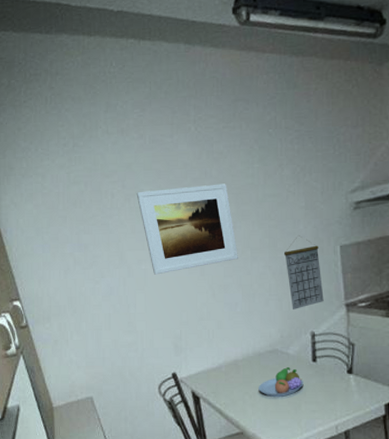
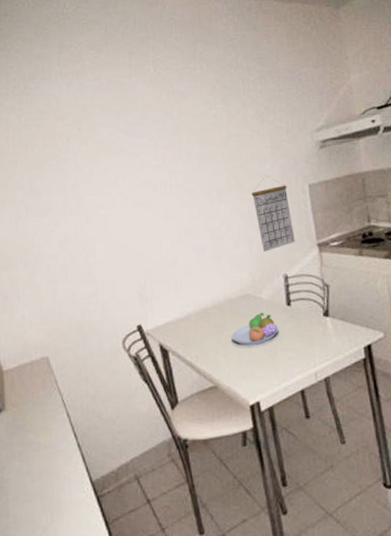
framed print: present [136,183,238,275] -> none [93,124,204,221]

